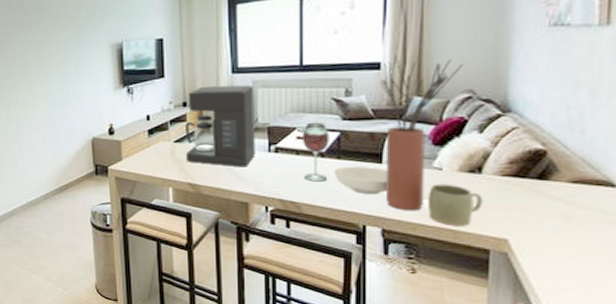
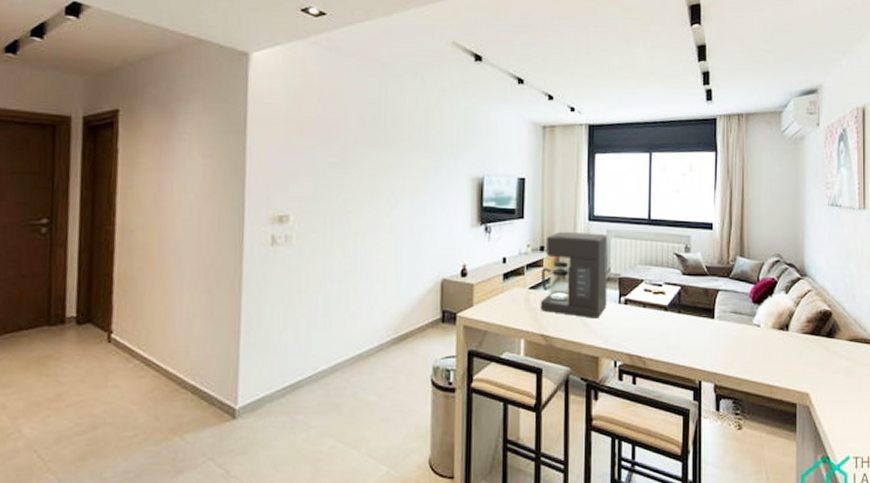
wineglass: present [303,122,330,182] -> none [649,275,672,336]
bowl: present [333,166,389,195] -> none [674,320,719,350]
vase: present [380,55,463,211] -> none [712,218,773,366]
mug: present [427,184,483,227] -> none [749,340,790,381]

